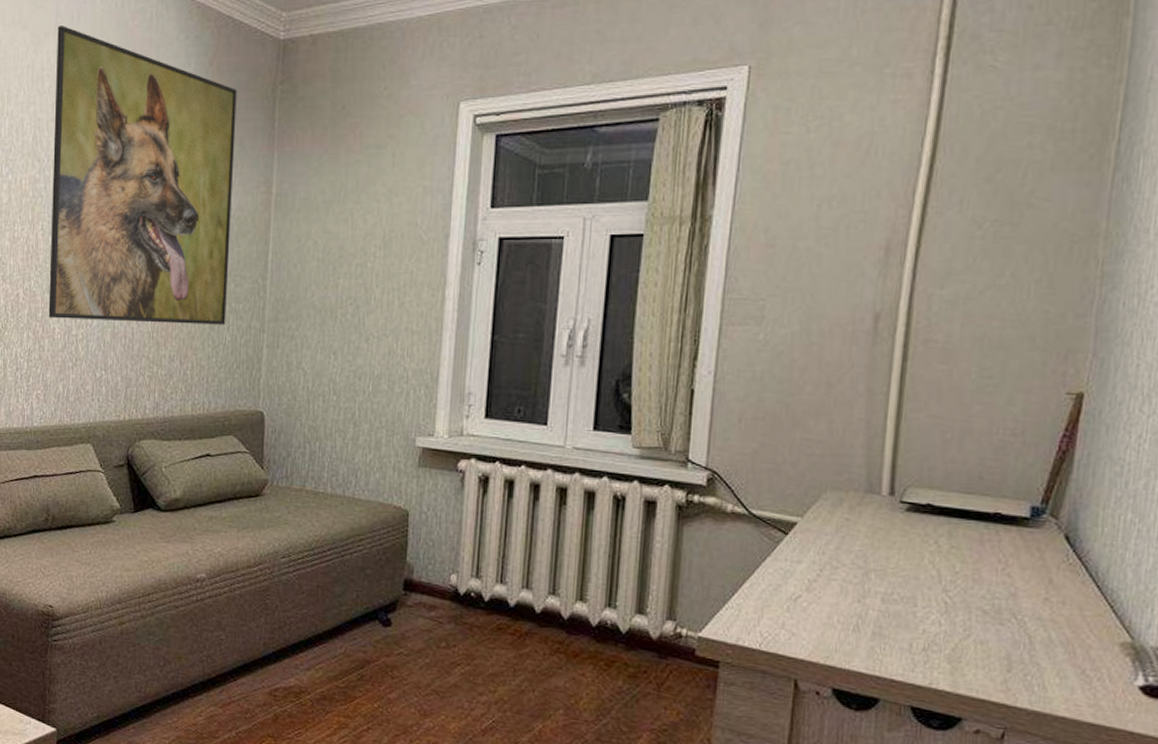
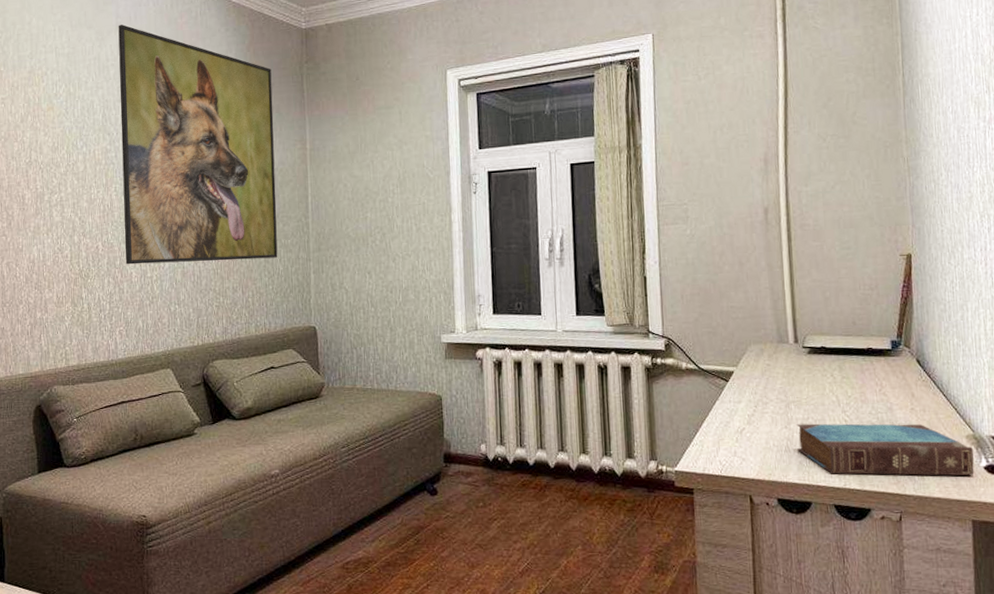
book: none [871,599,1127,696] -> present [796,423,974,477]

